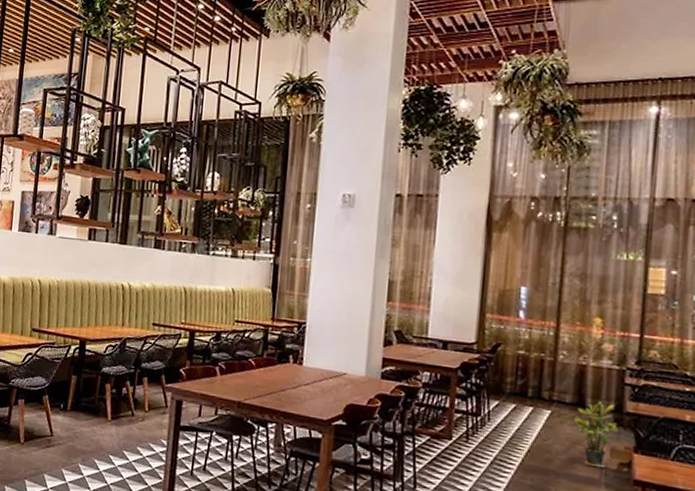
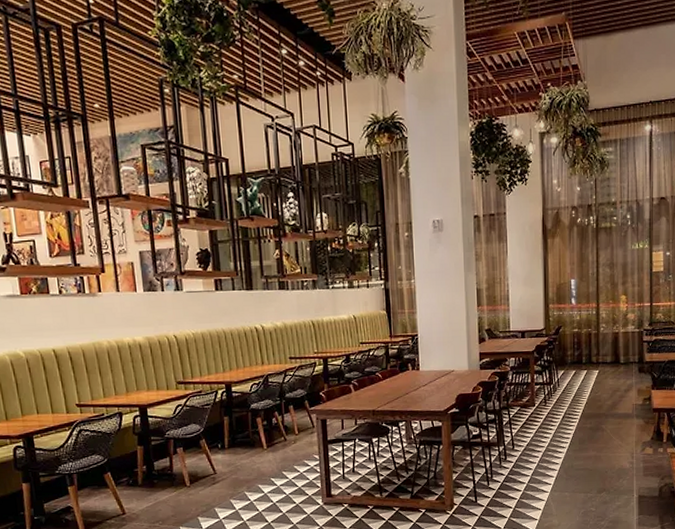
potted plant: present [573,401,618,468] -> none [613,357,641,406]

